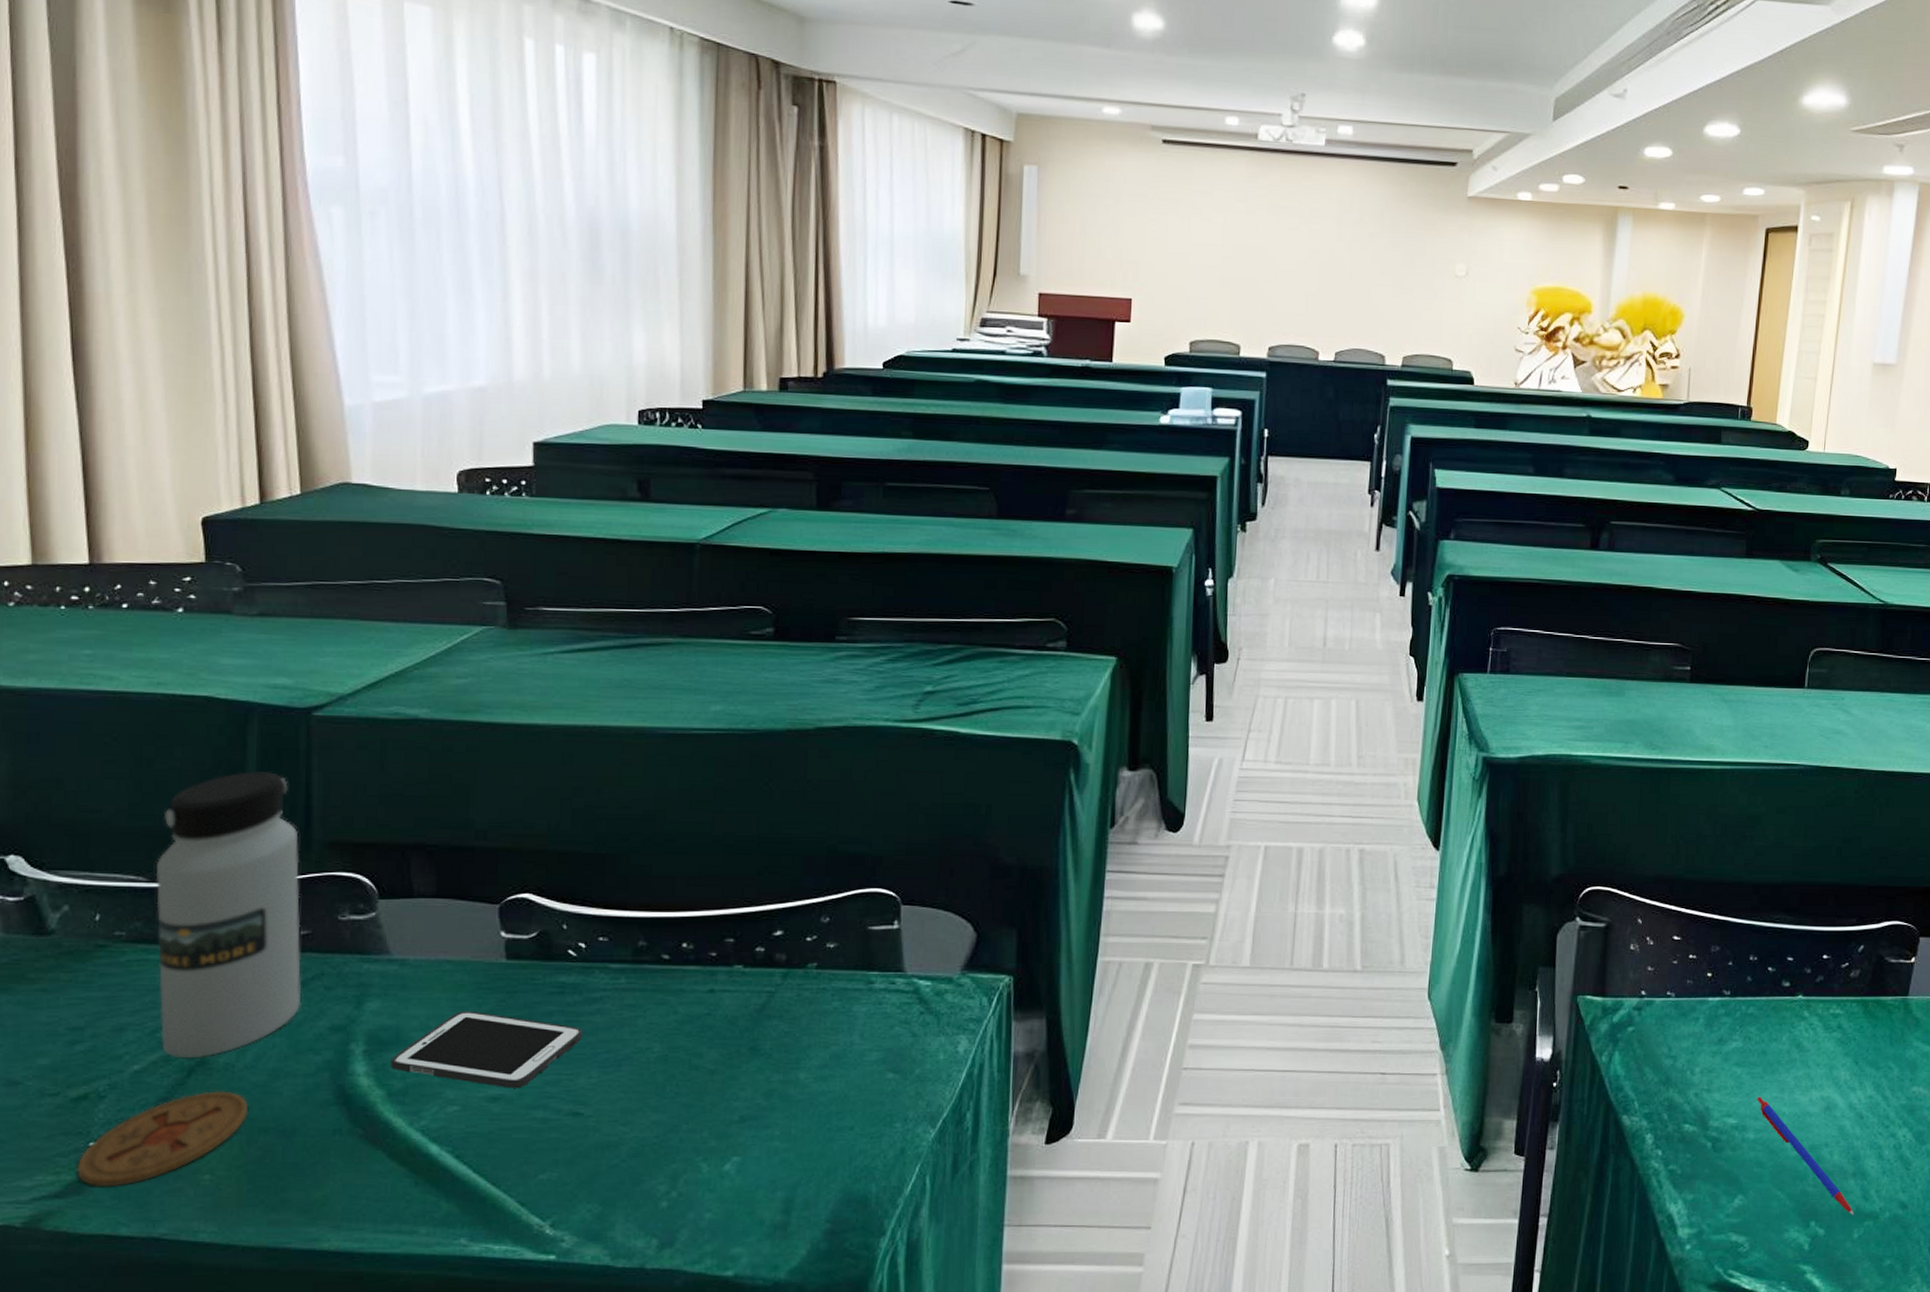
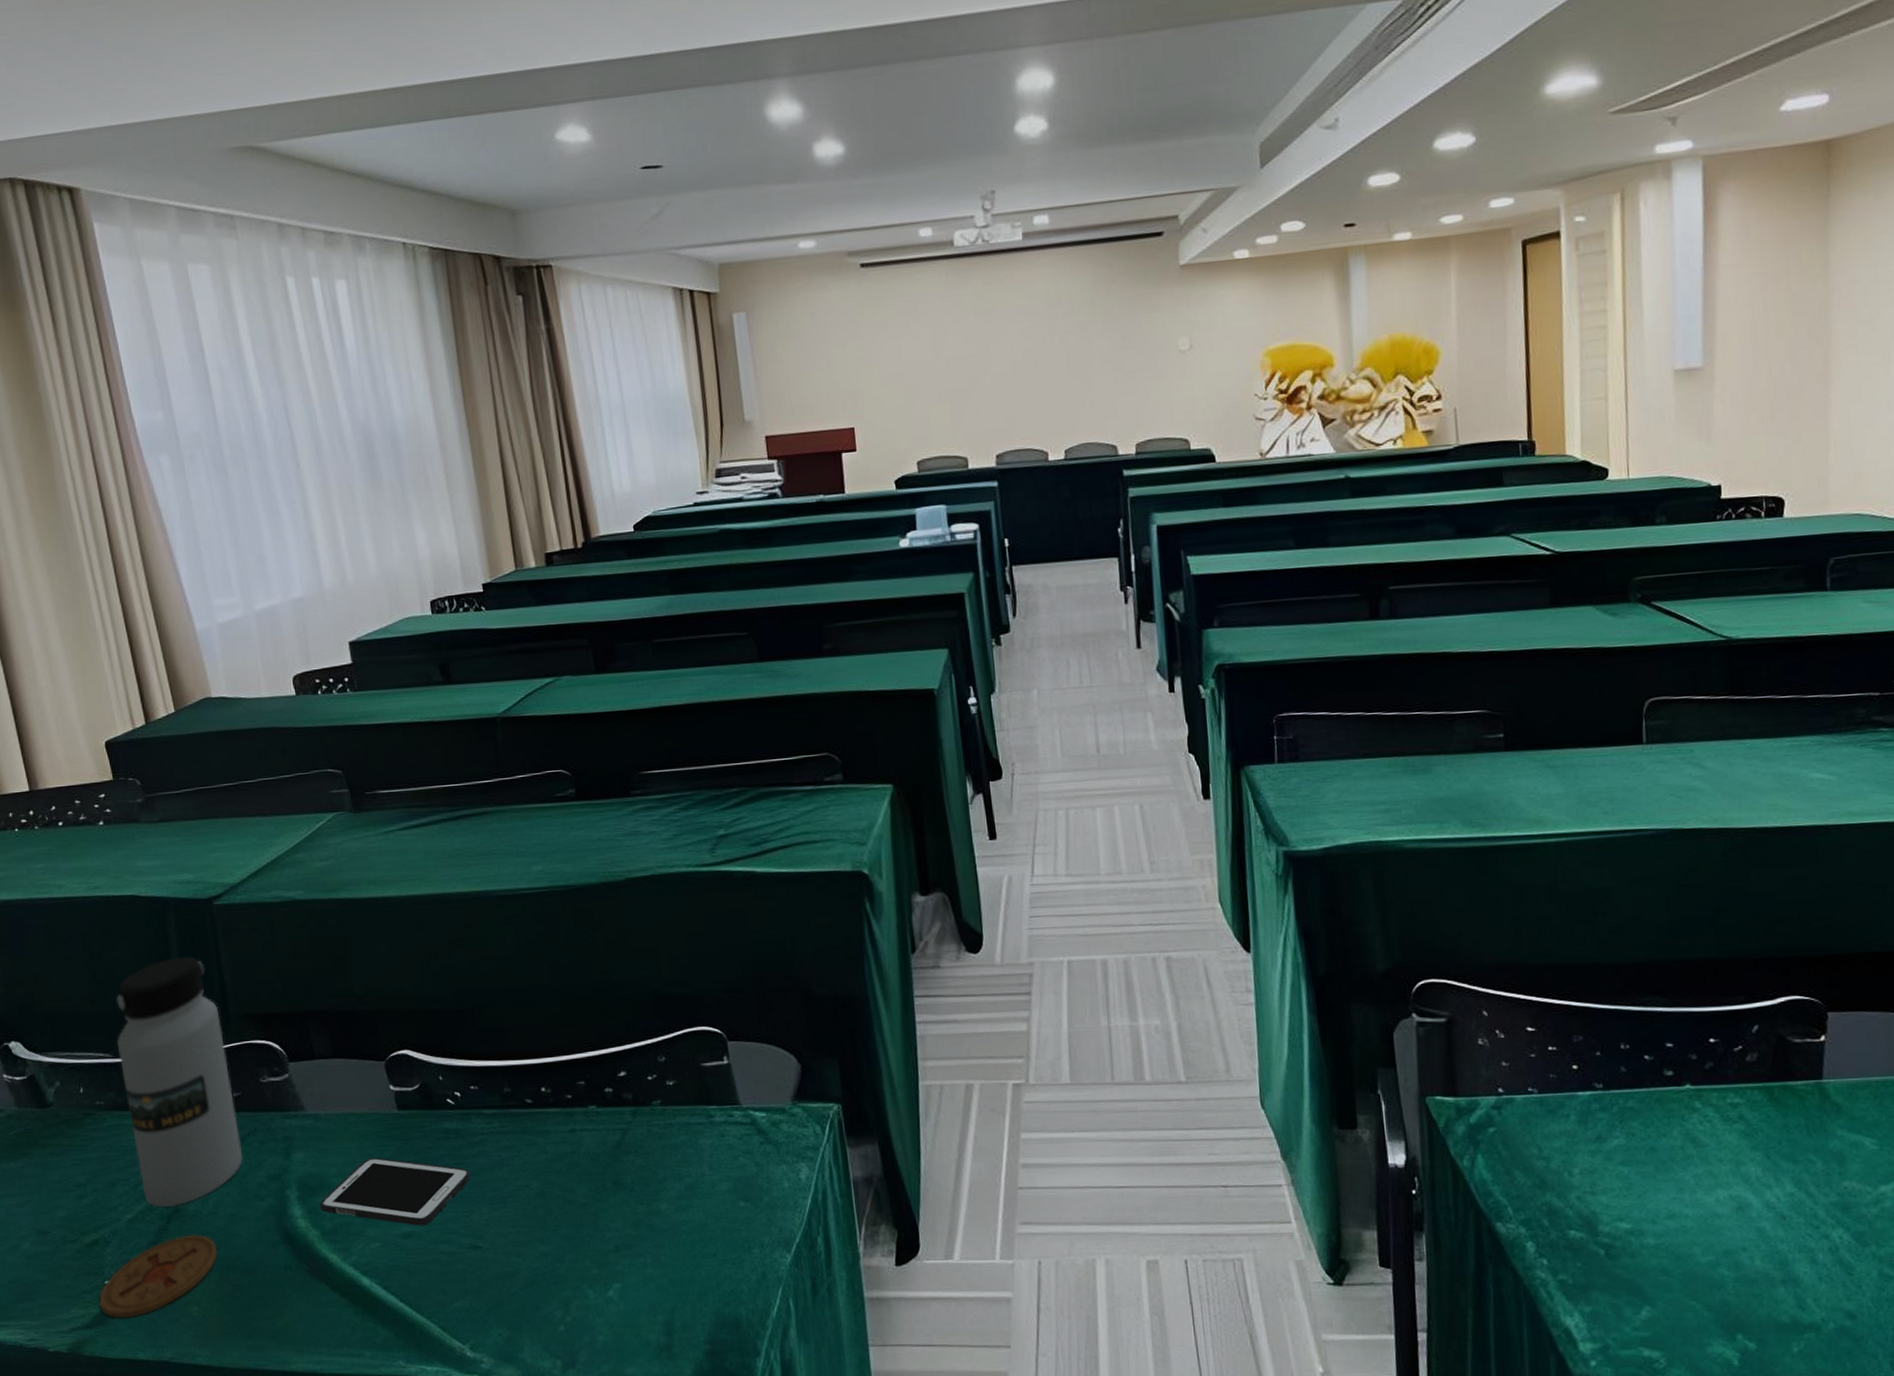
pen: present [1757,1096,1854,1216] -> none [1651,1198,1790,1328]

